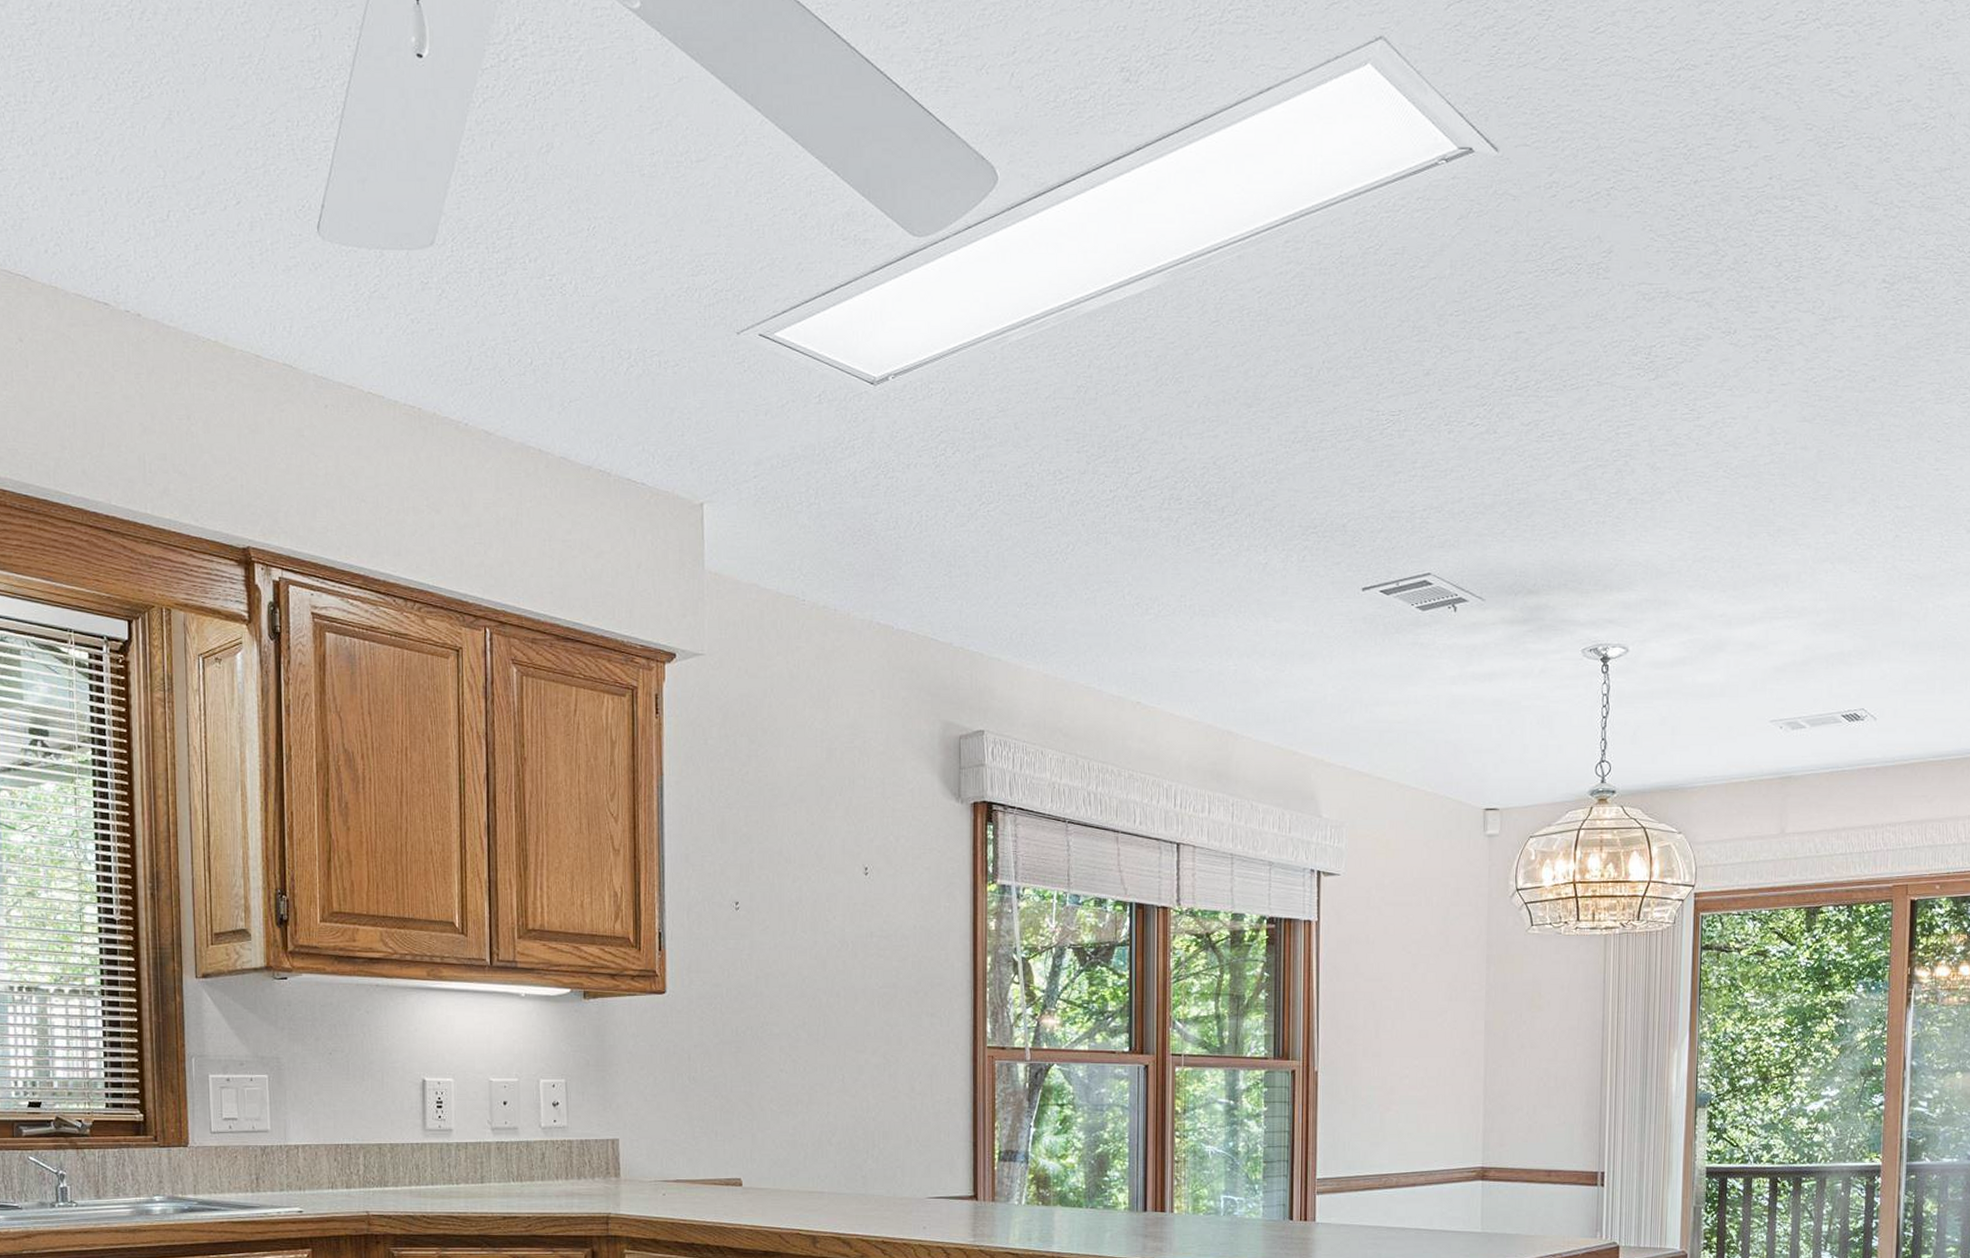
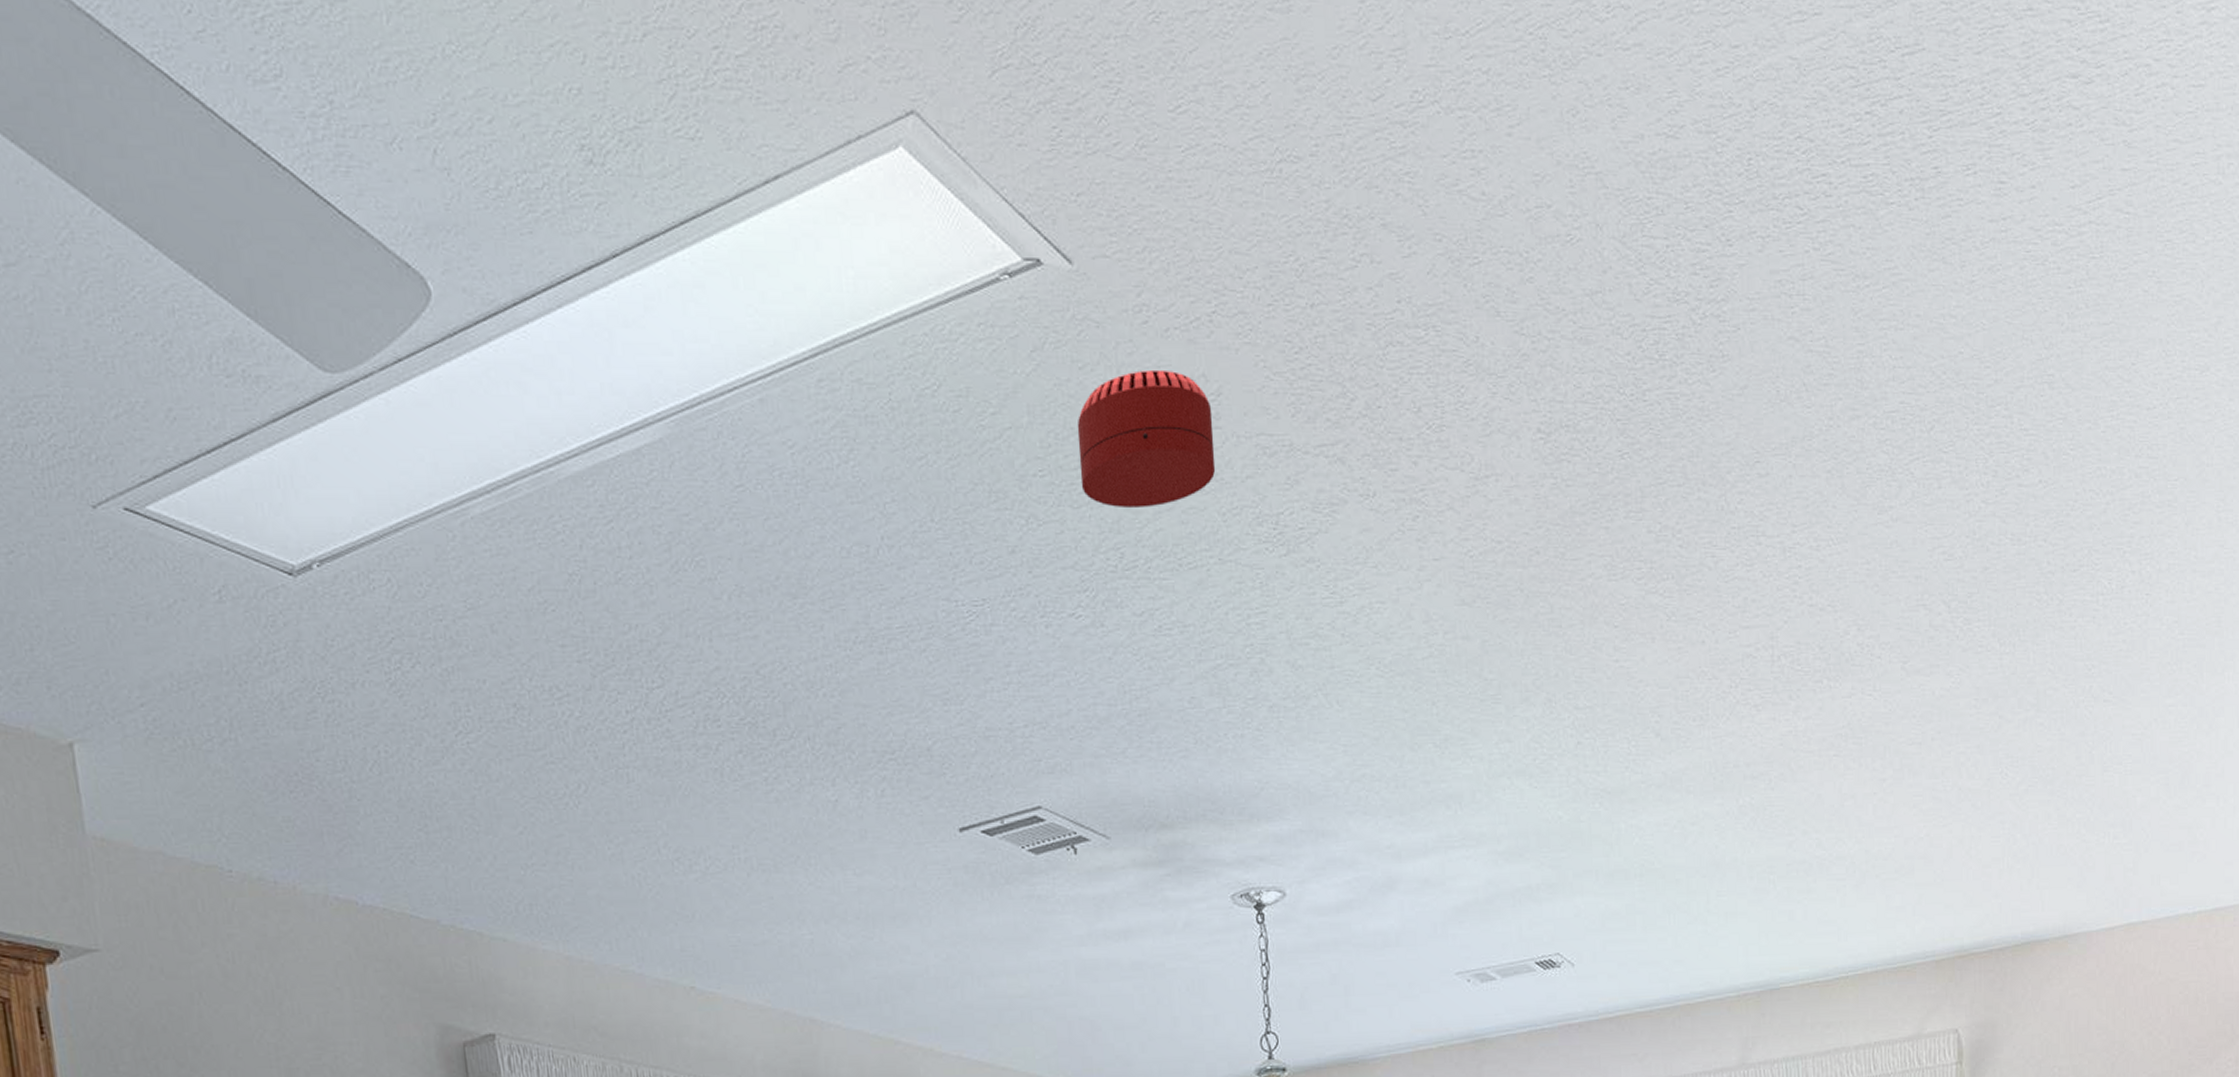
smoke detector: none [1488,232,1603,341] -> present [1077,369,1216,507]

